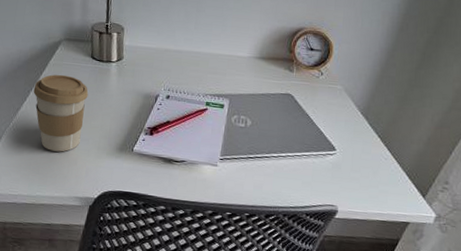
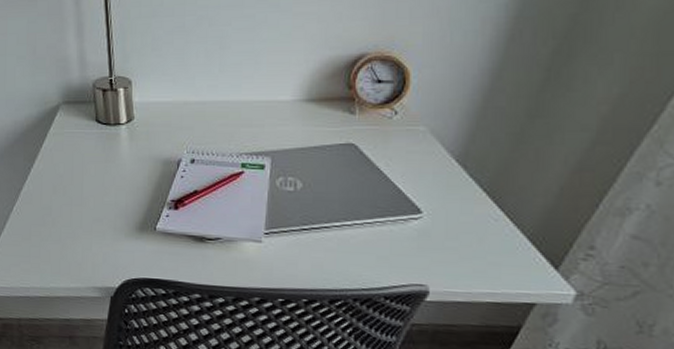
coffee cup: present [33,74,89,152] -> none [34,145,97,236]

